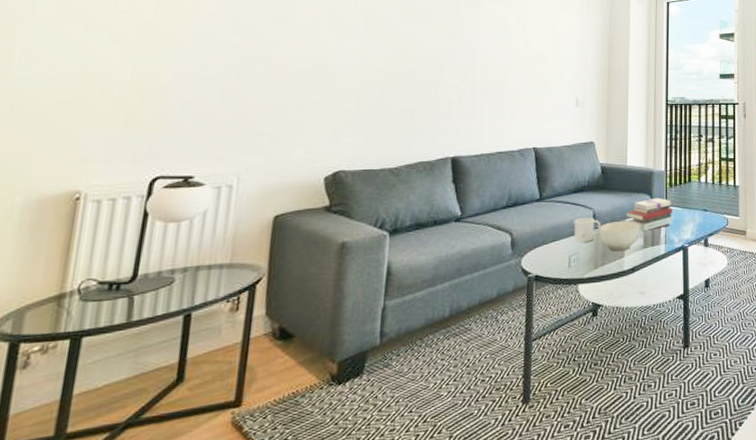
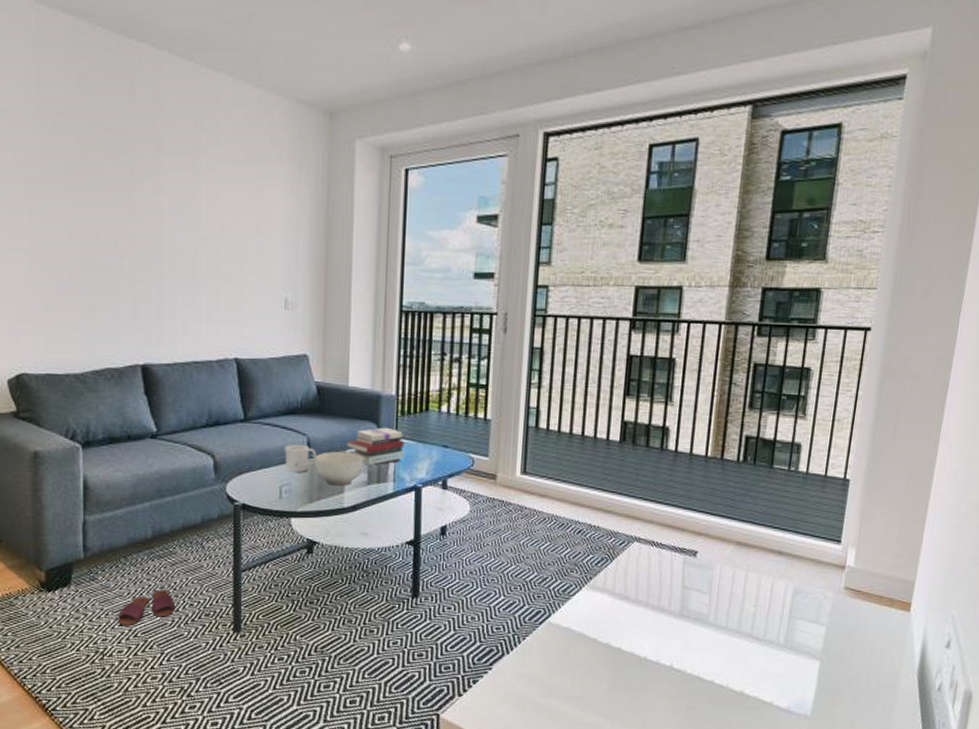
slippers: none [408,367,467,412] -> present [118,589,175,627]

